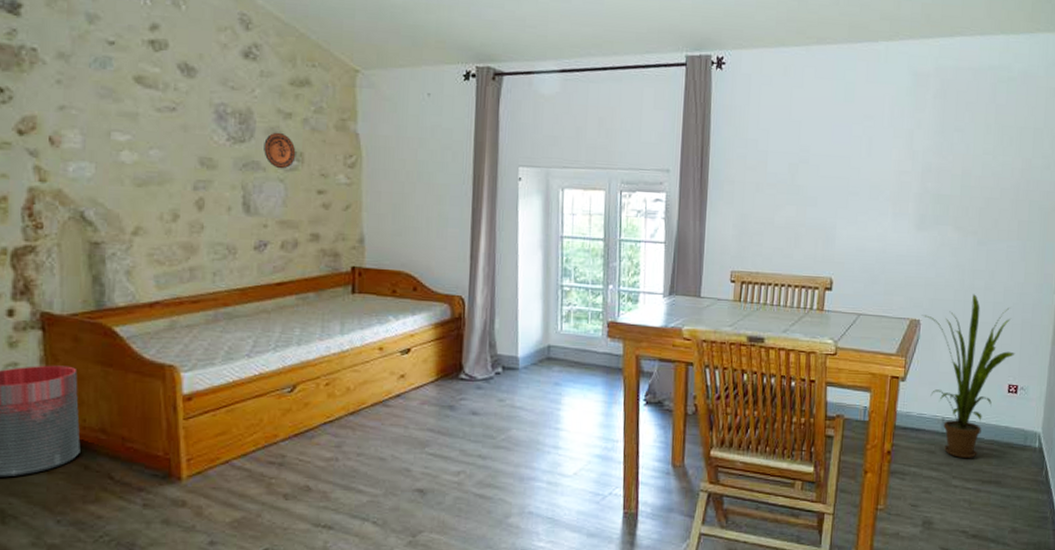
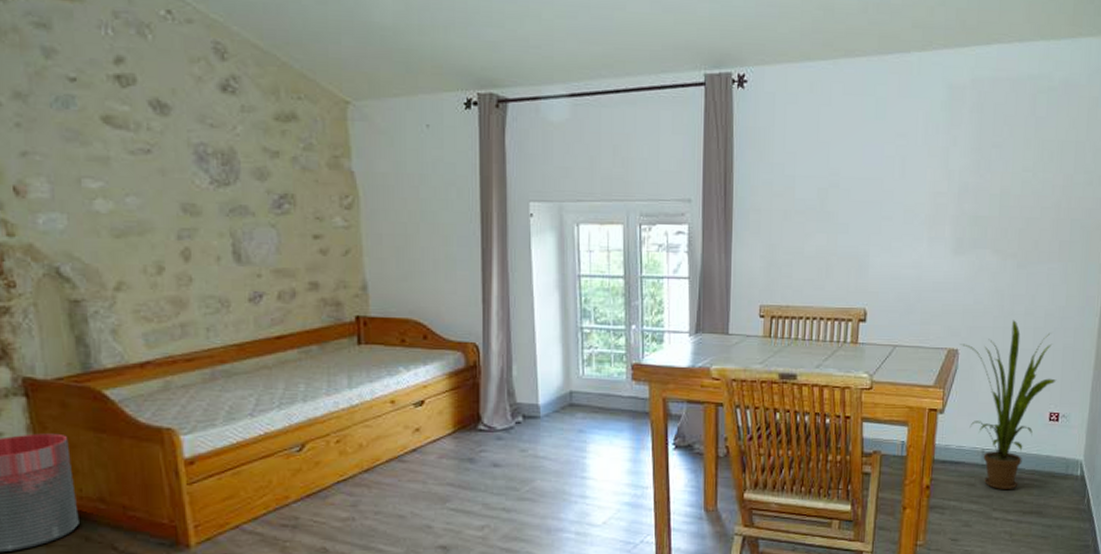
decorative plate: present [264,132,296,169] -> none [251,173,287,213]

